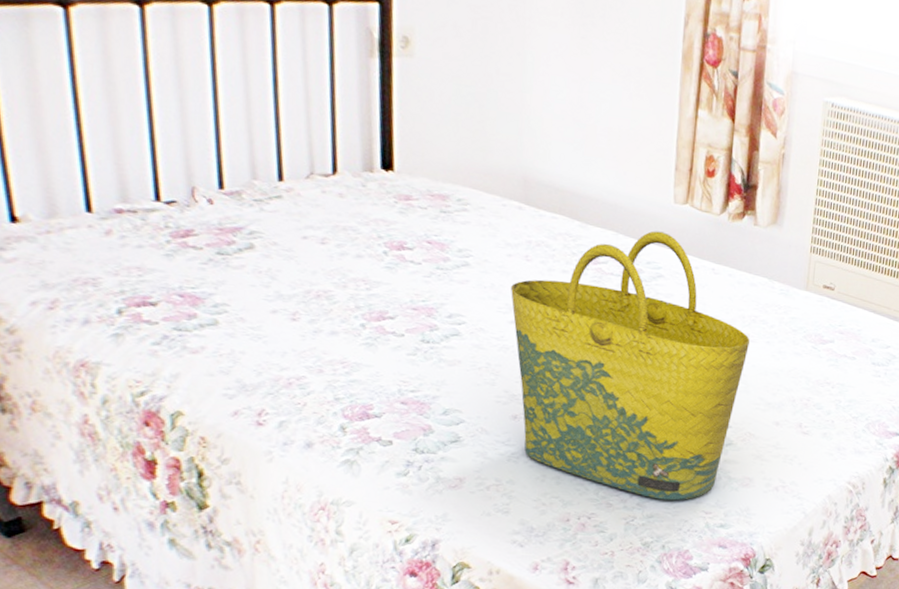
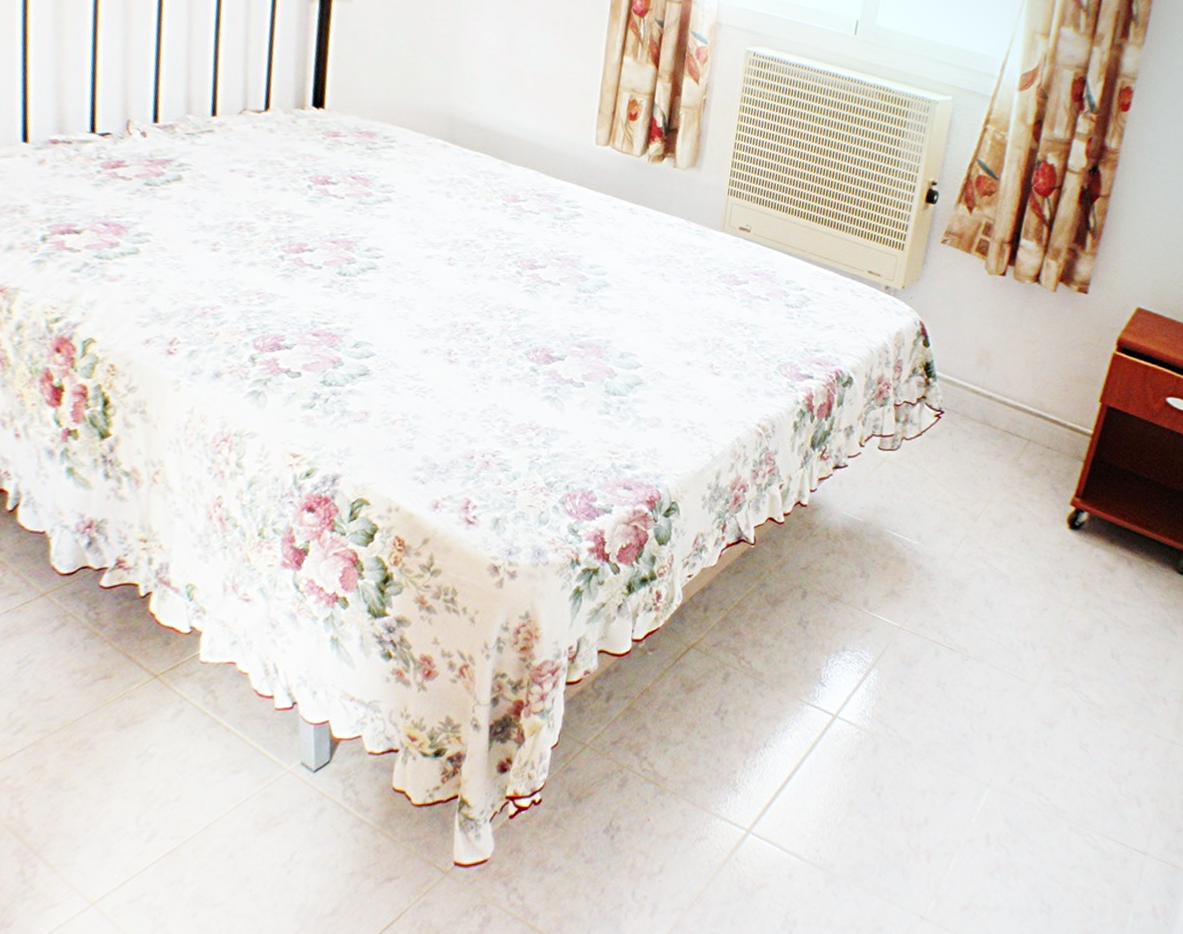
tote bag: present [510,230,750,501] -> none [429,170,664,440]

